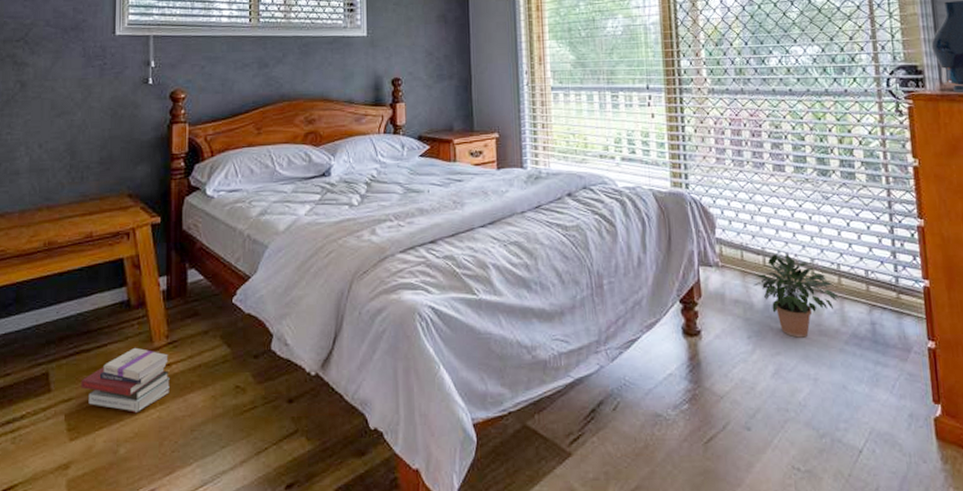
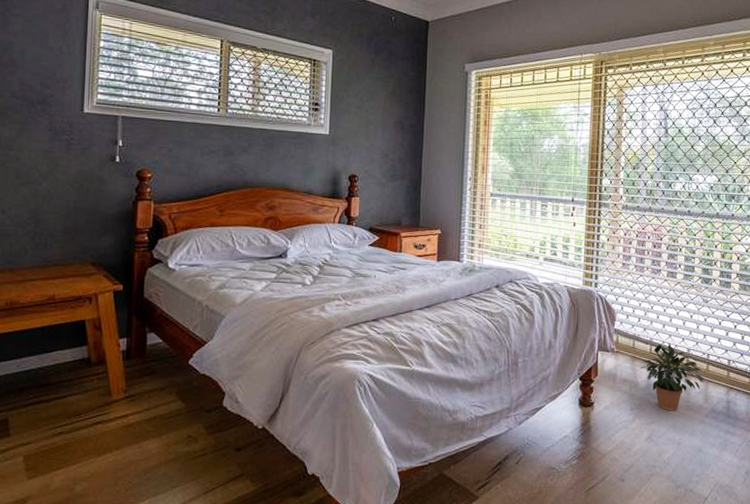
books: present [81,347,171,414] -> none [40,399,127,457]

